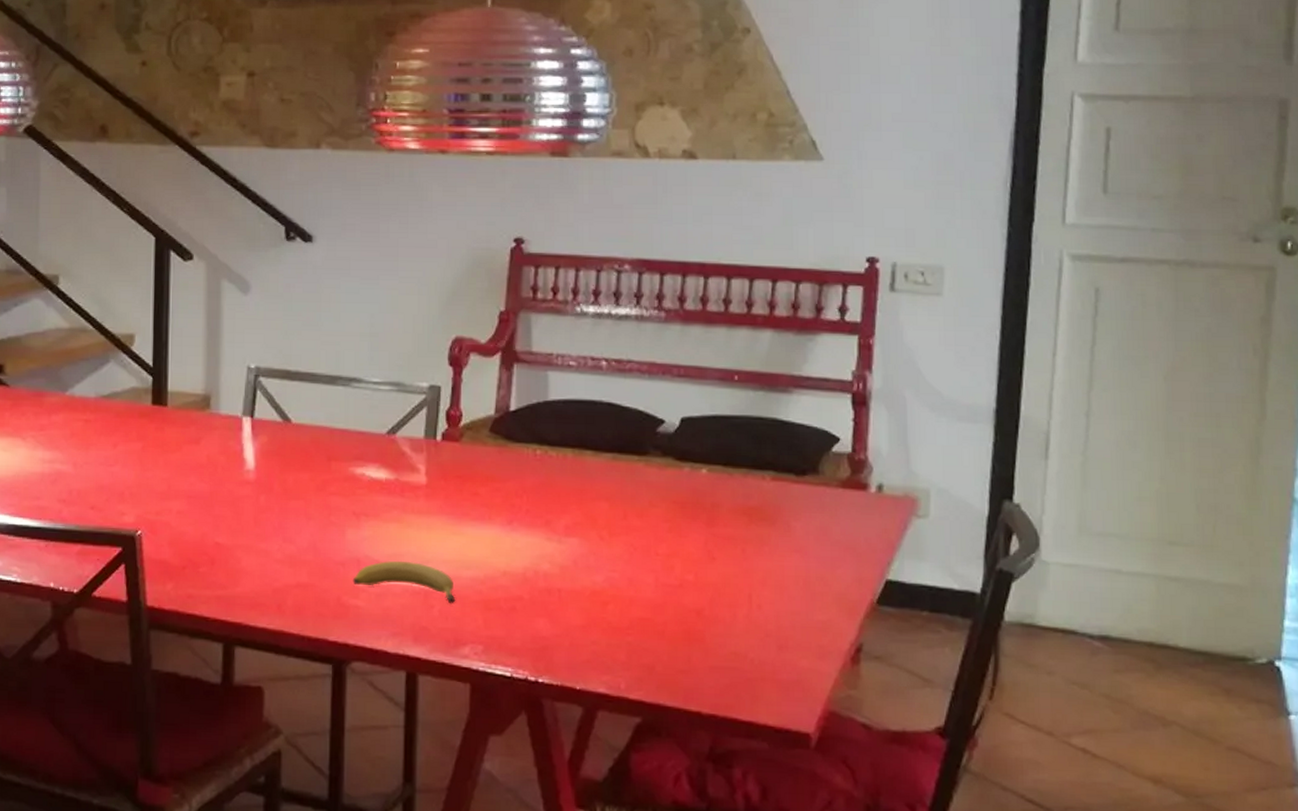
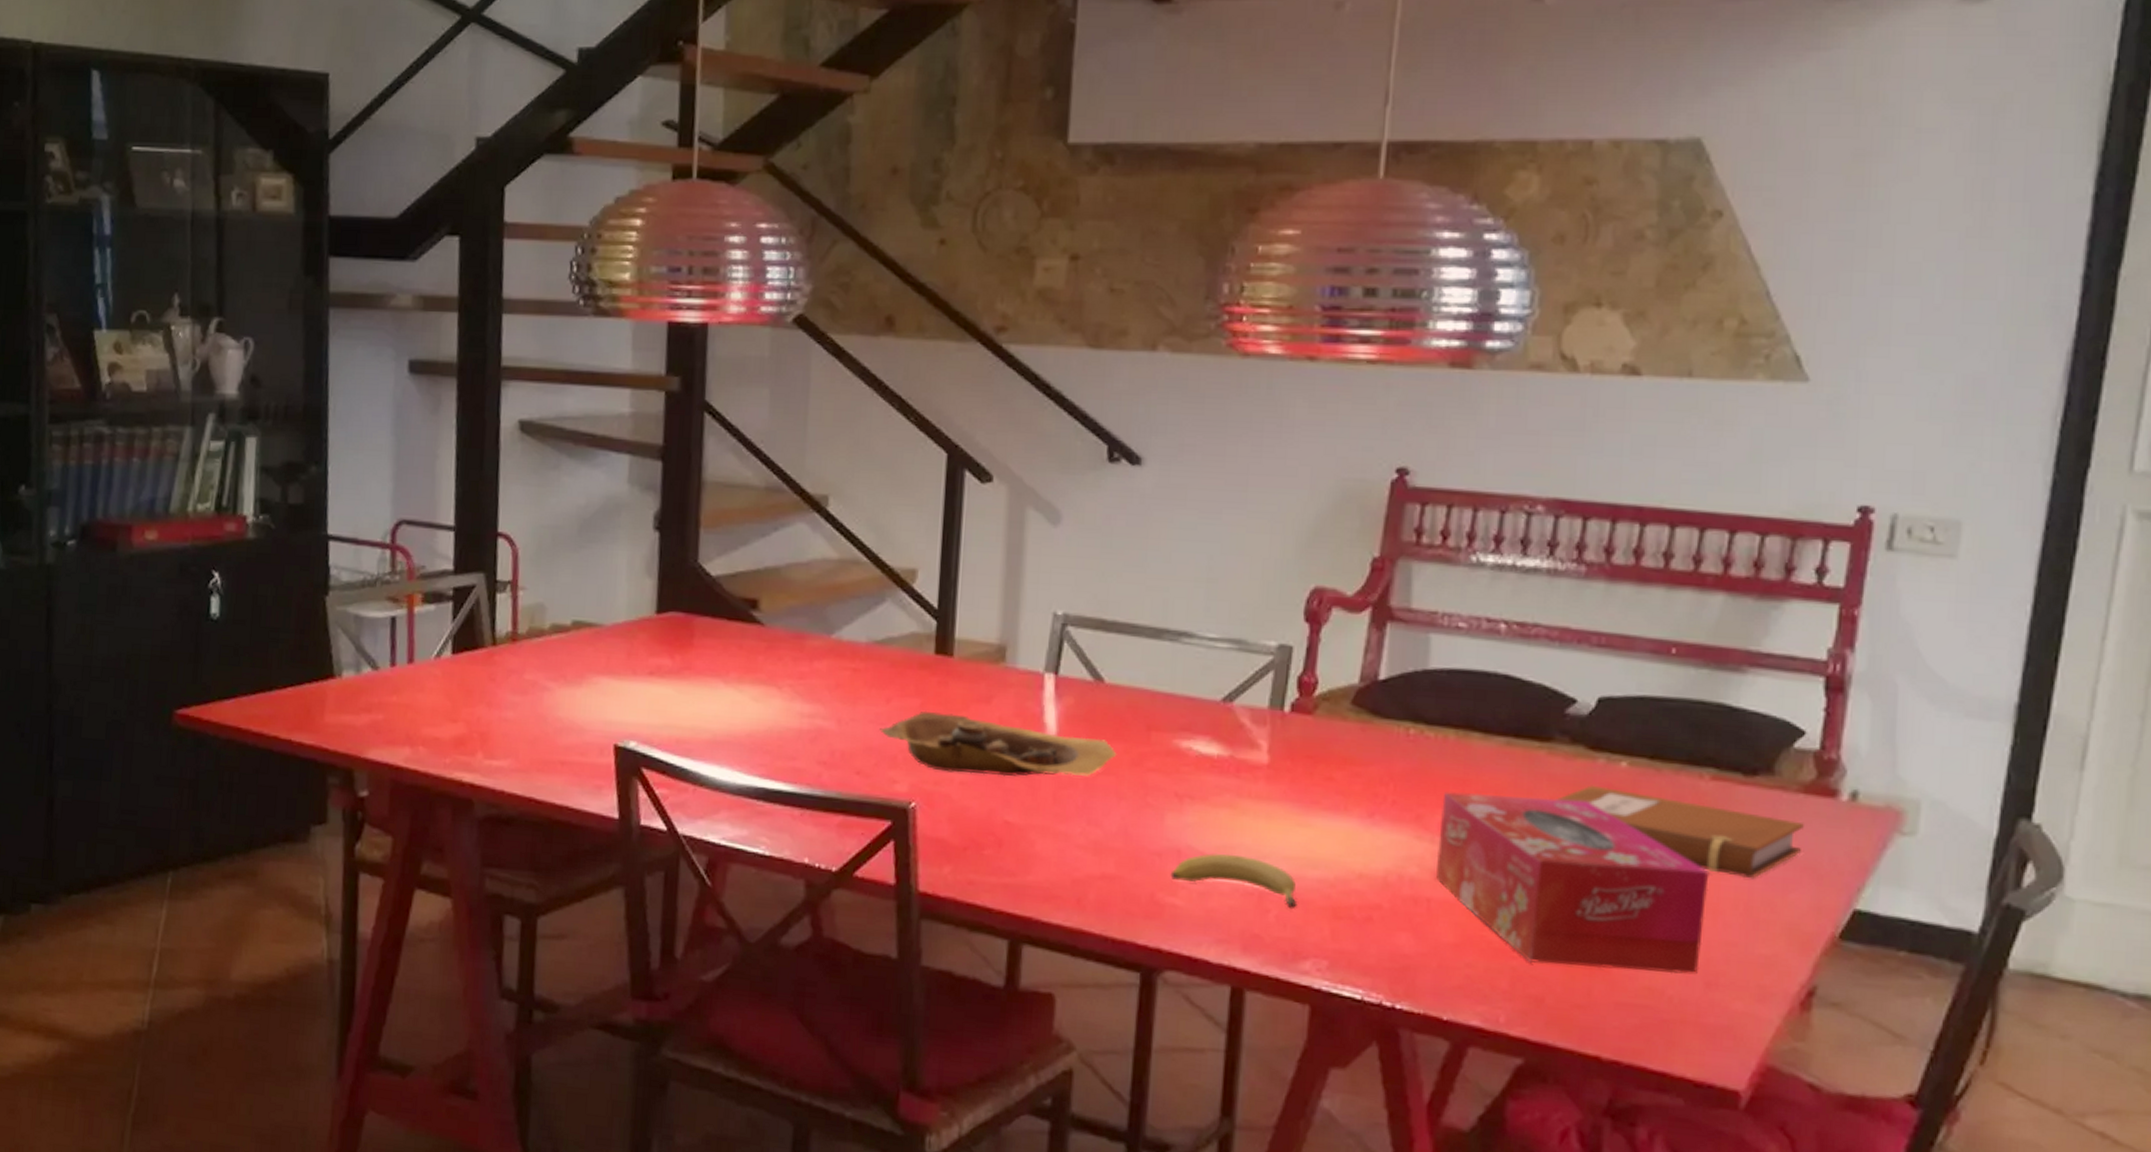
bowl: none [109,452,305,505] -> present [880,710,1117,777]
tissue box: none [563,500,775,640] -> present [1435,791,1710,975]
notebook: none [653,489,844,560] -> present [1555,785,1804,879]

